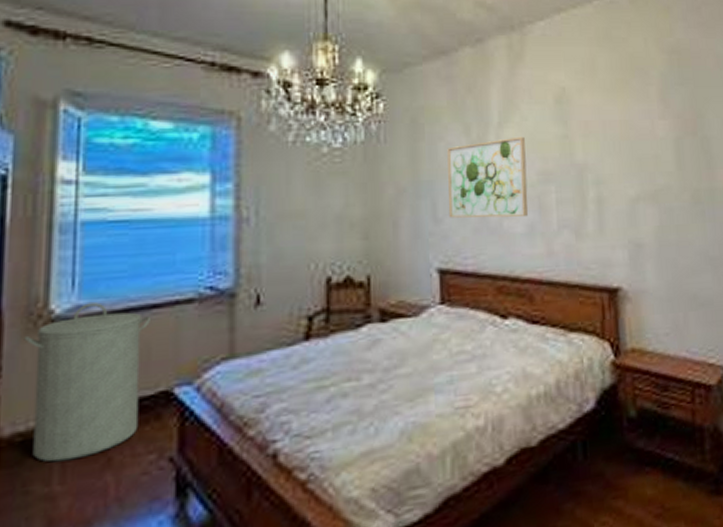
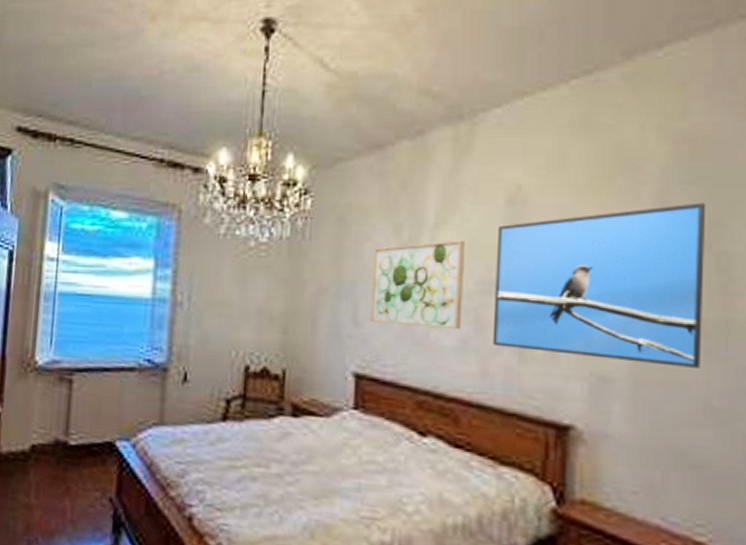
laundry hamper: present [24,302,150,462] -> none [18,359,102,482]
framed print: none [550,99,699,228] -> present [492,203,706,368]

